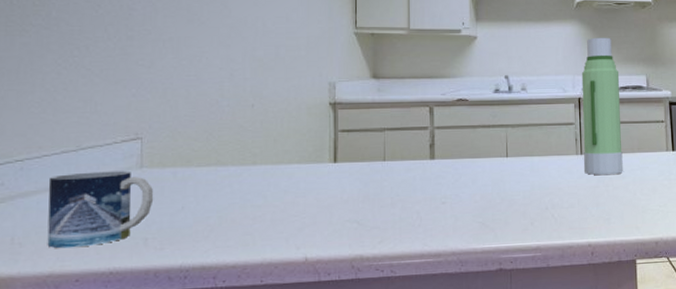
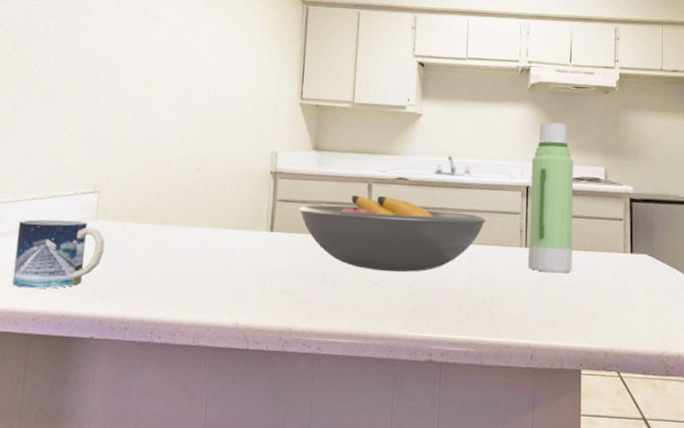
fruit bowl: none [362,118,544,191] -> present [299,195,486,272]

